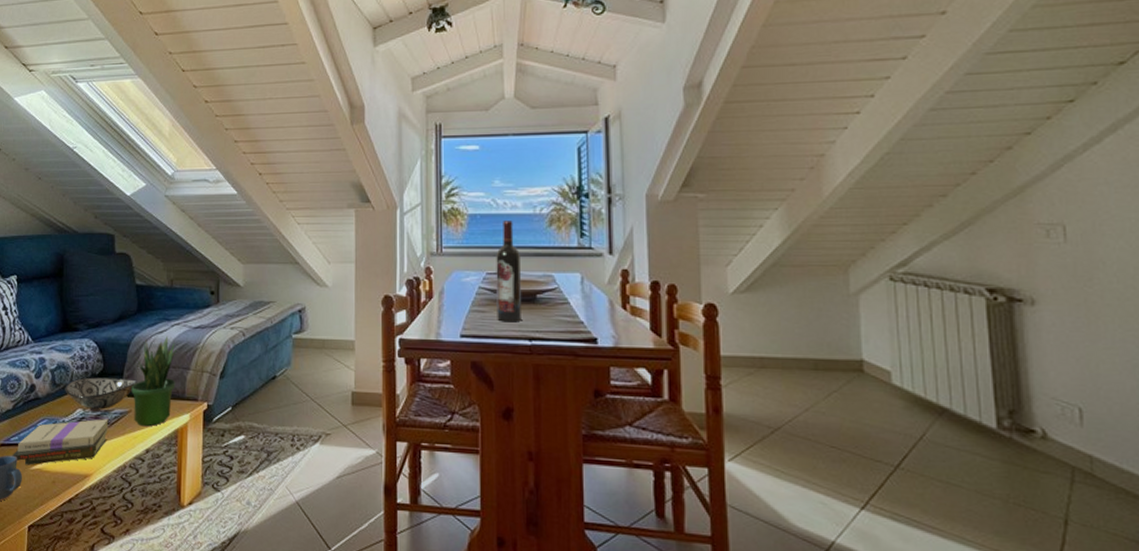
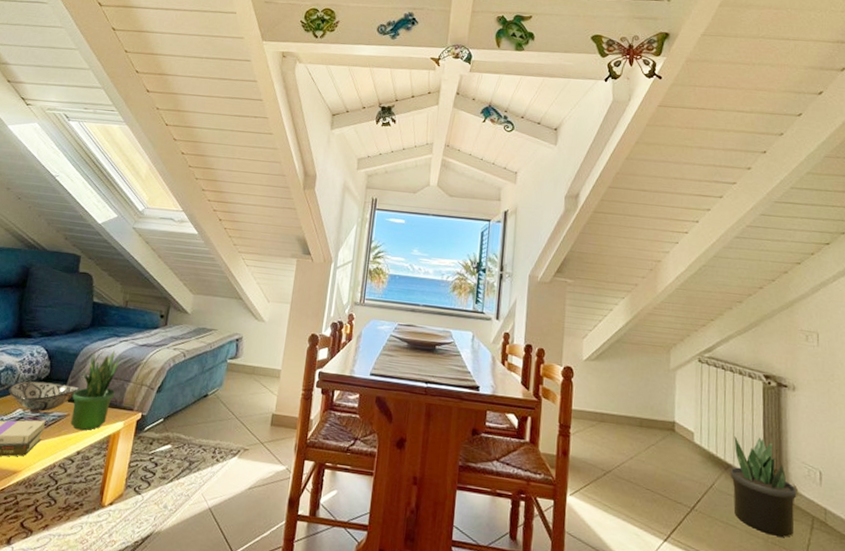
wine bottle: present [496,221,521,323] -> none [402,283,427,367]
planter: none [946,371,1047,495] -> present [730,436,797,537]

